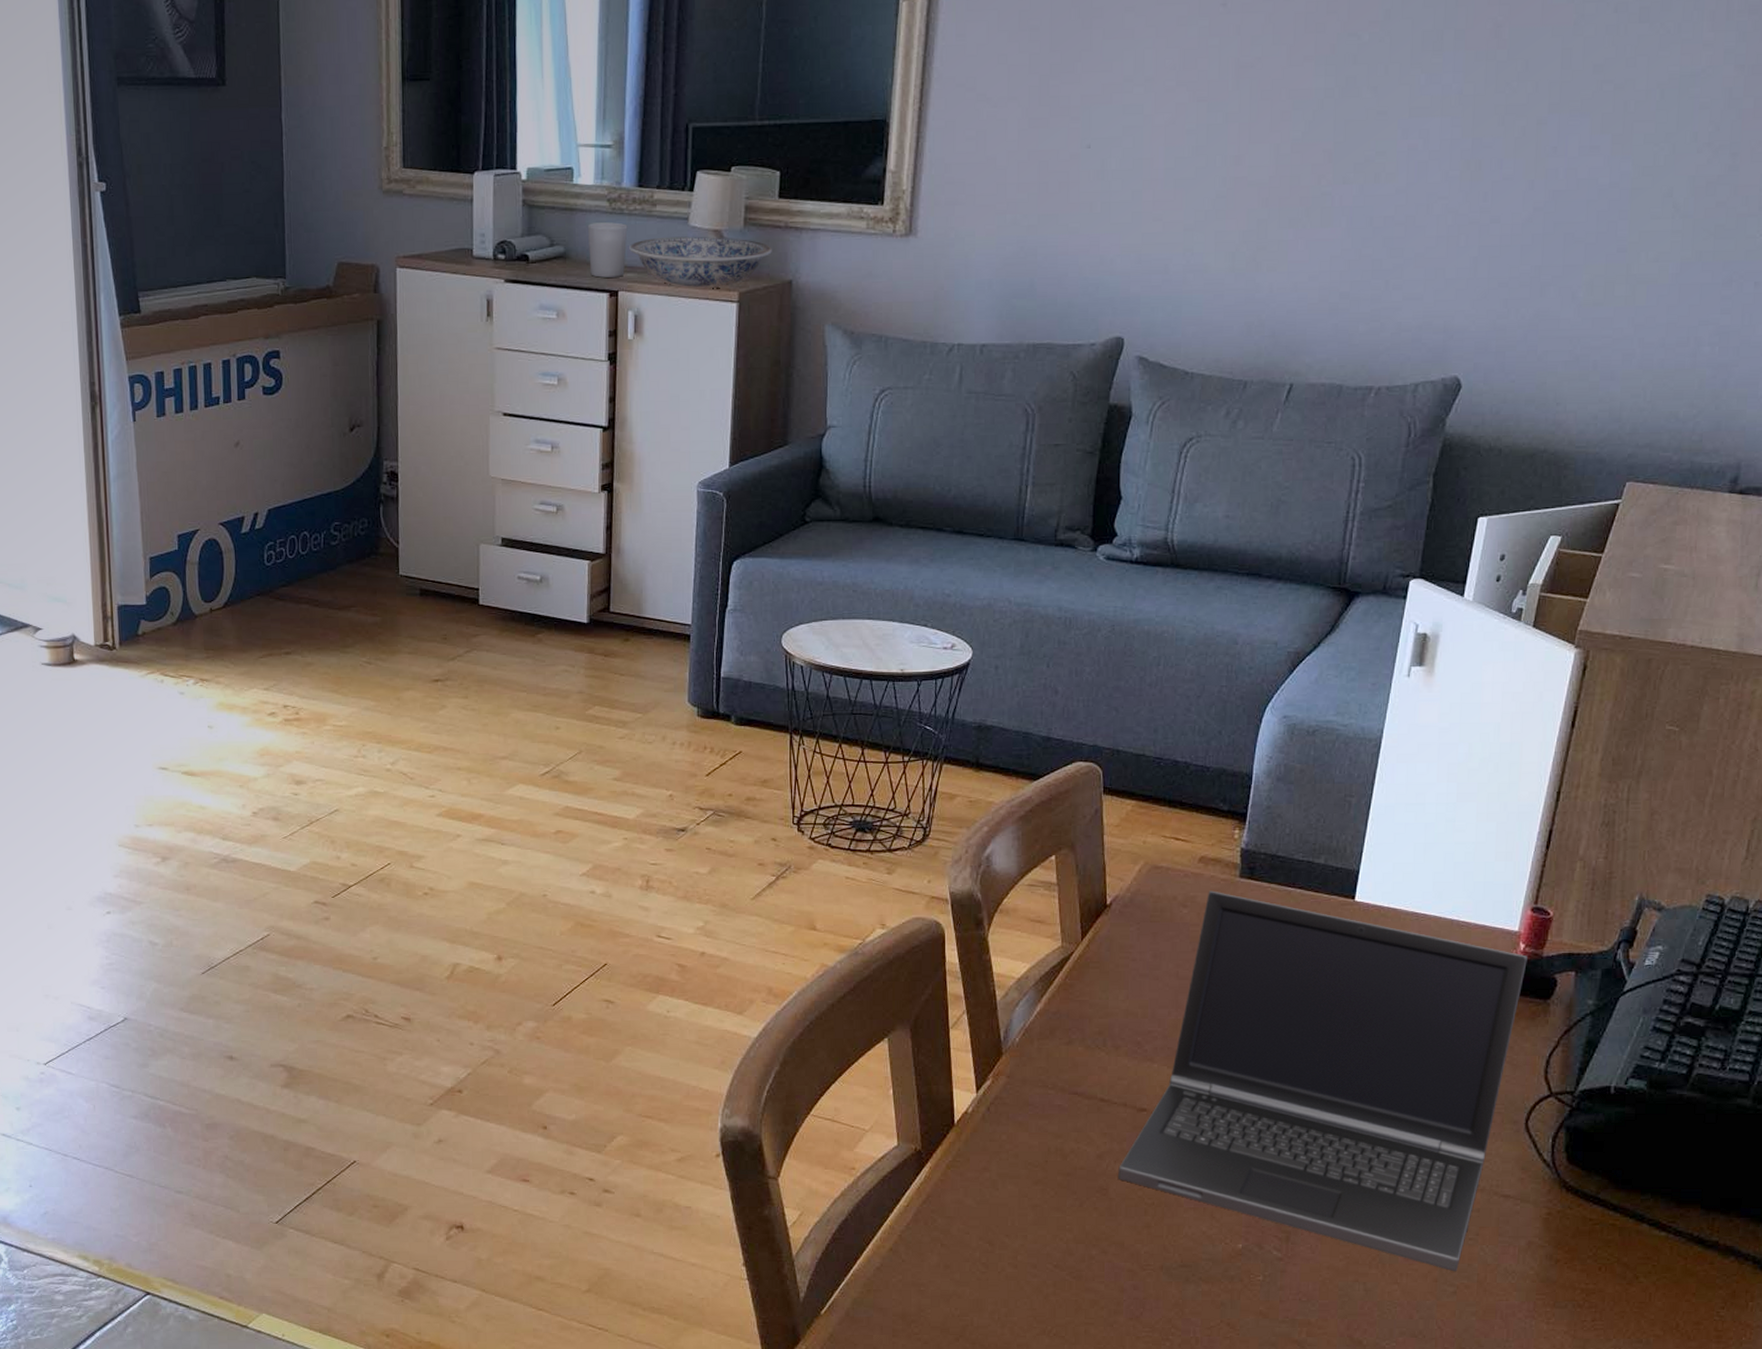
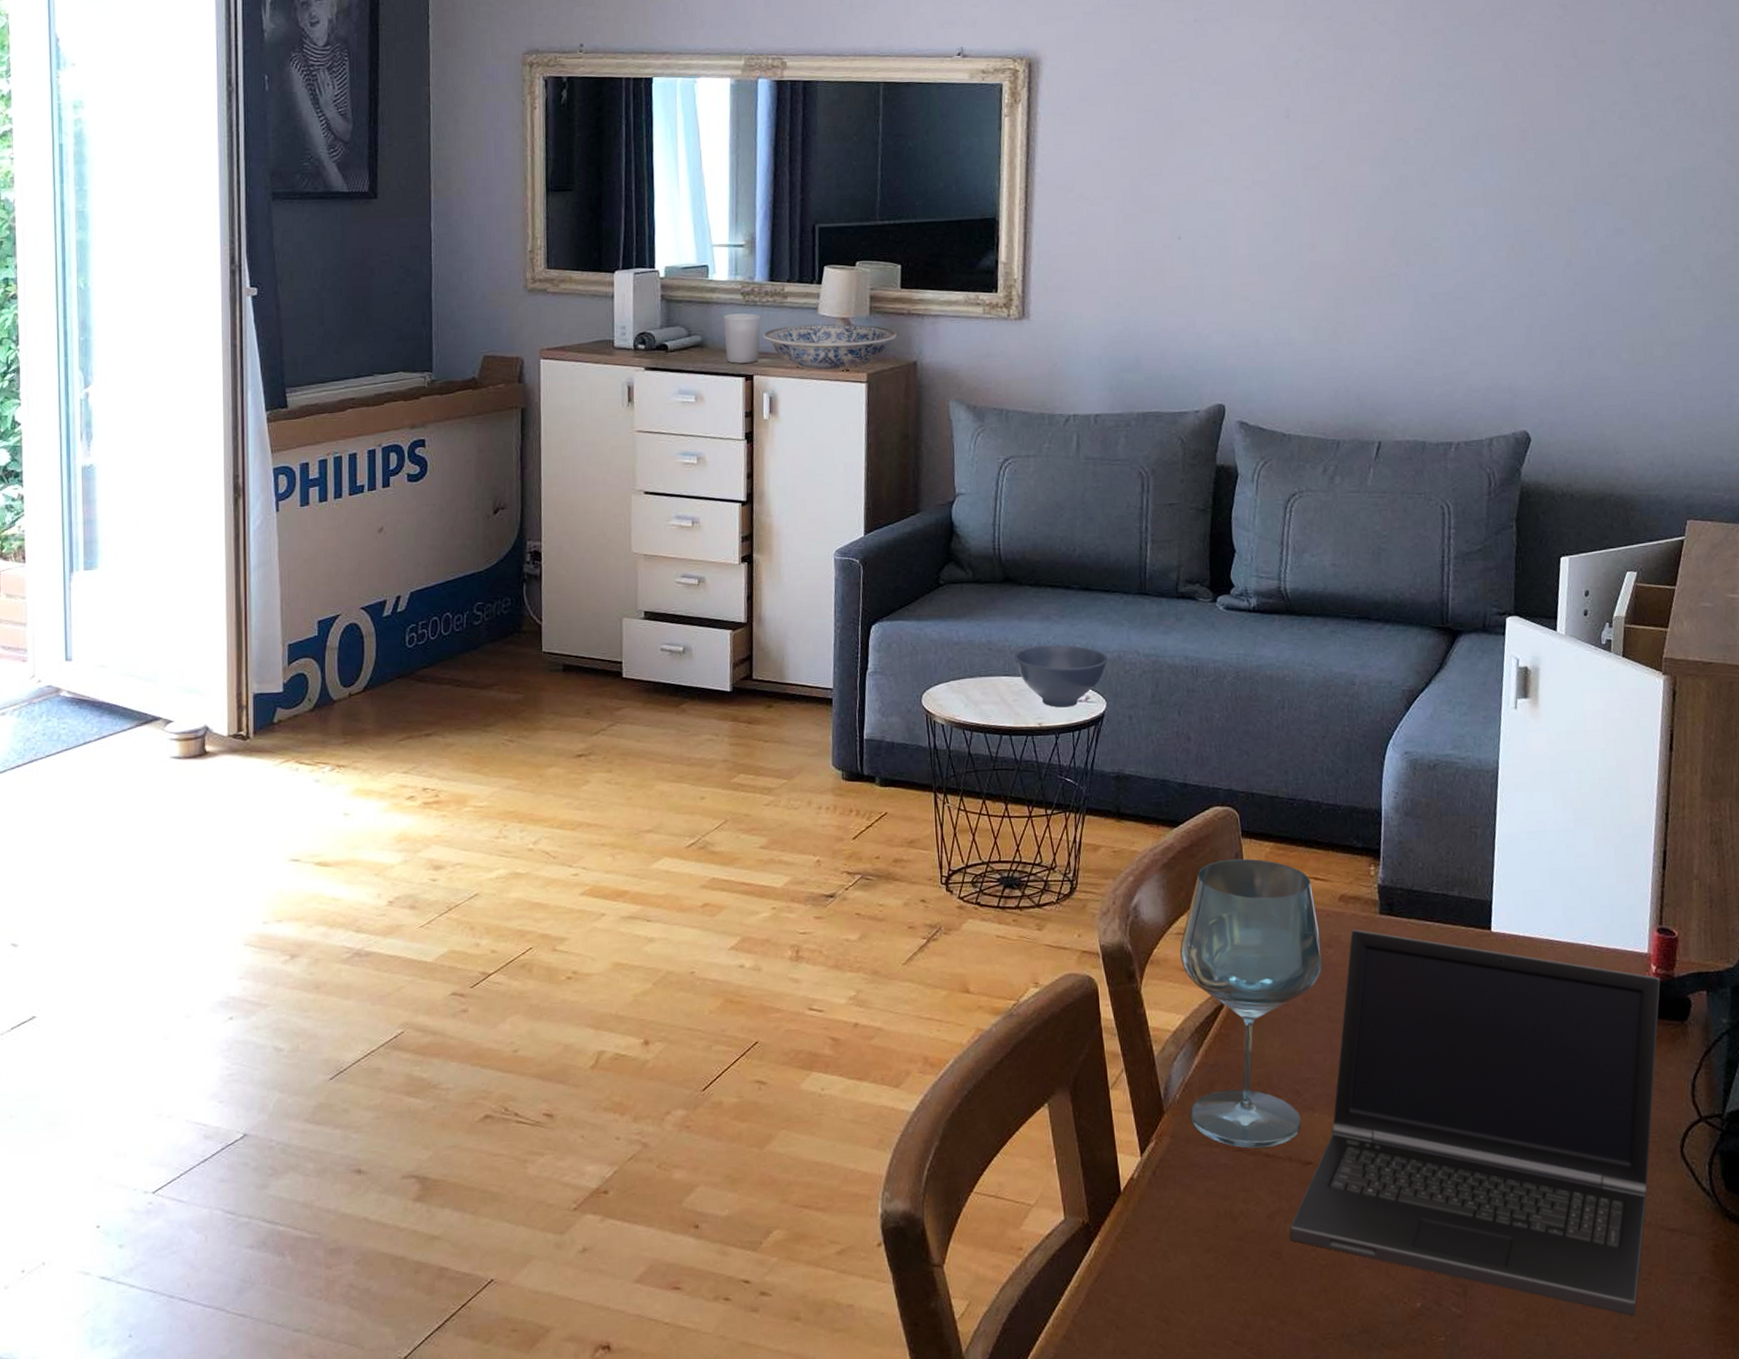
bowl: none [880,589,977,654] -> present [1015,645,1108,708]
wine glass: none [1028,815,1176,1092] -> present [1179,858,1323,1148]

